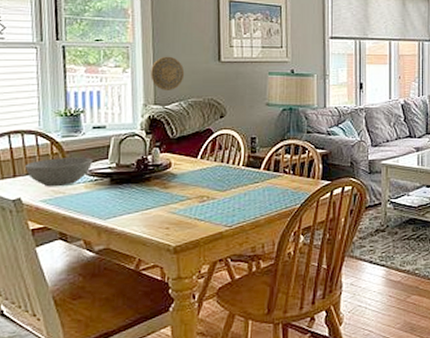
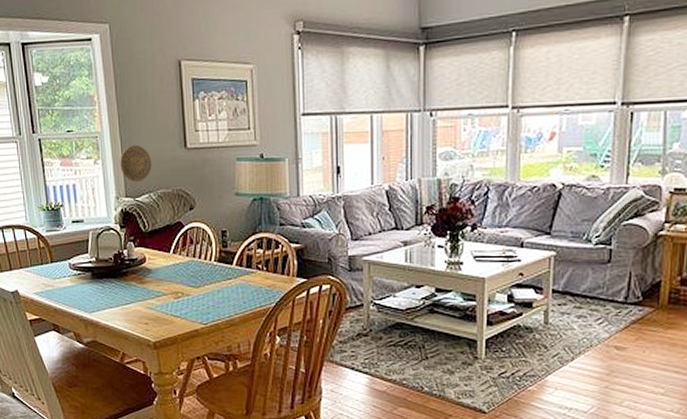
bowl: present [25,157,92,187] -> none [19,251,75,280]

